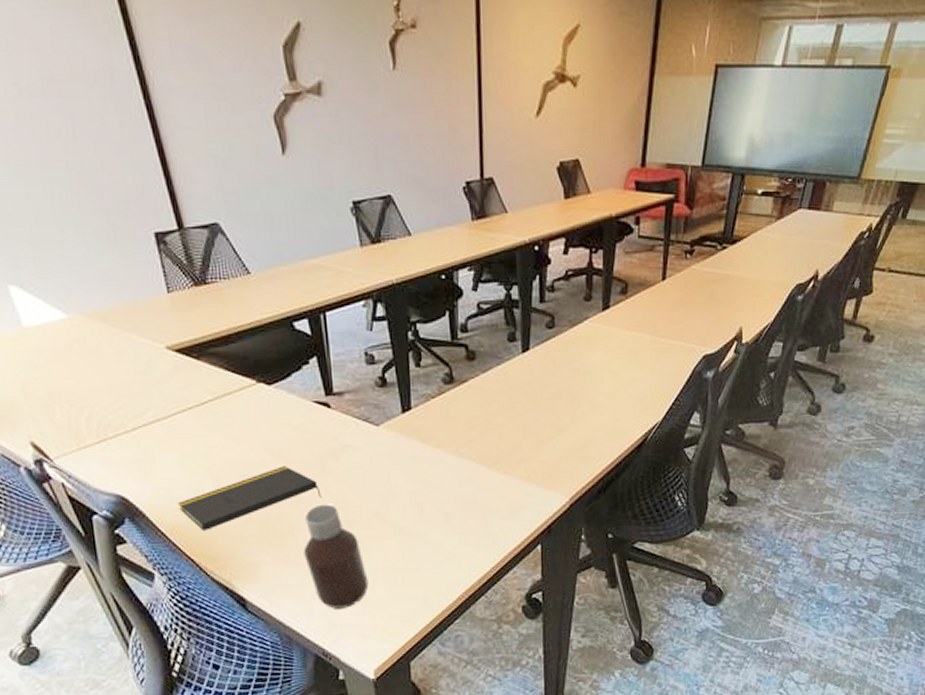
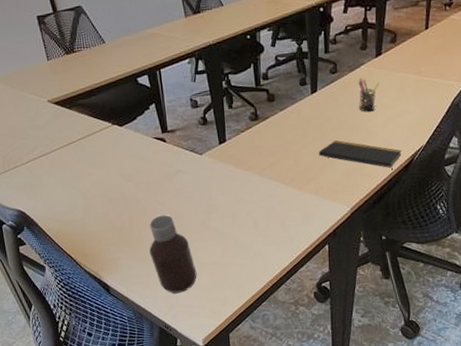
notepad: present [177,466,322,532] -> none [59,187,161,236]
notepad: none [530,412,633,451] -> present [318,140,402,170]
pen holder: none [581,336,607,378] -> present [358,78,380,112]

